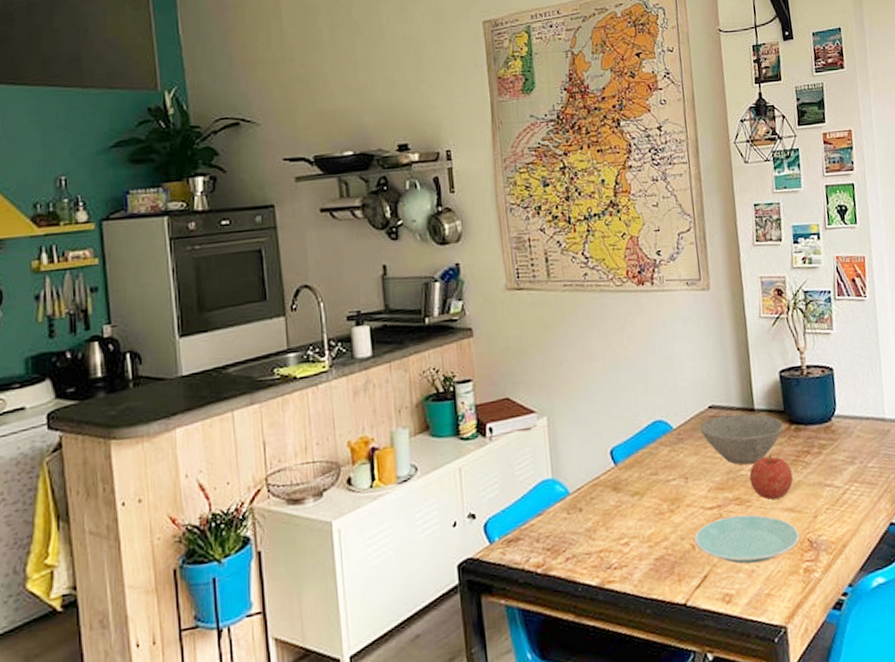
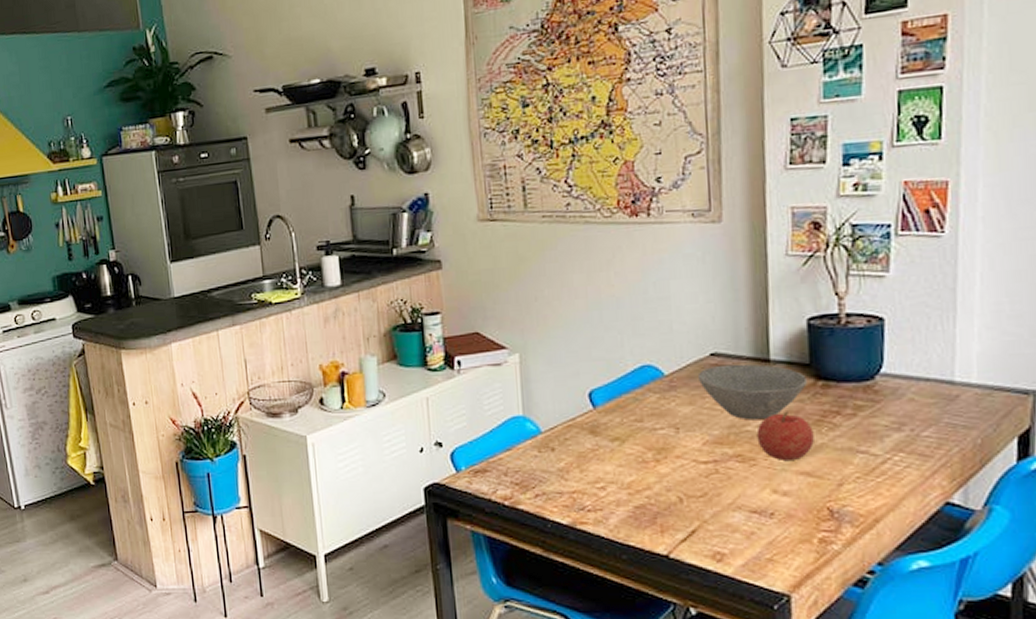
plate: present [694,514,799,564] -> none [682,473,816,526]

